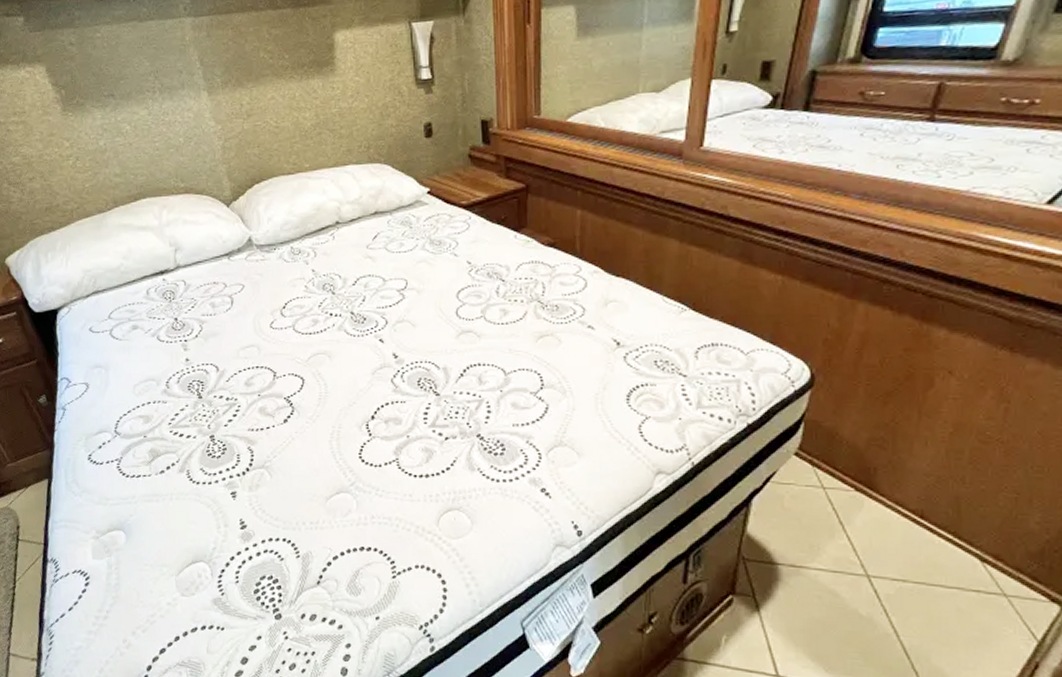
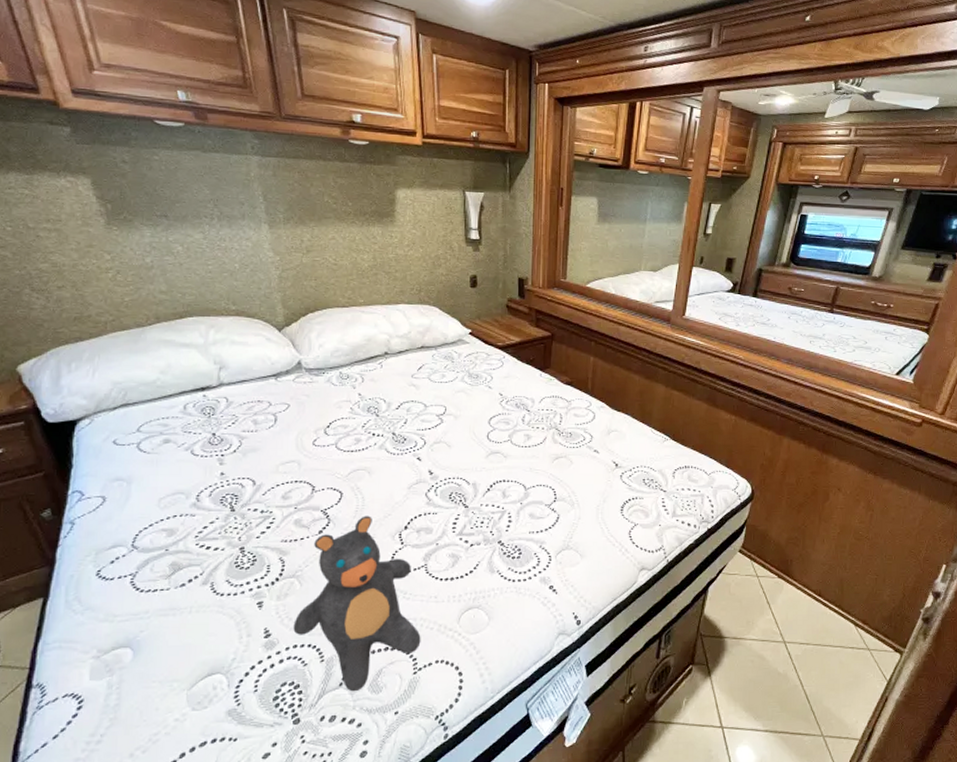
stuffed animal: none [267,404,398,592] -> present [293,516,421,692]

